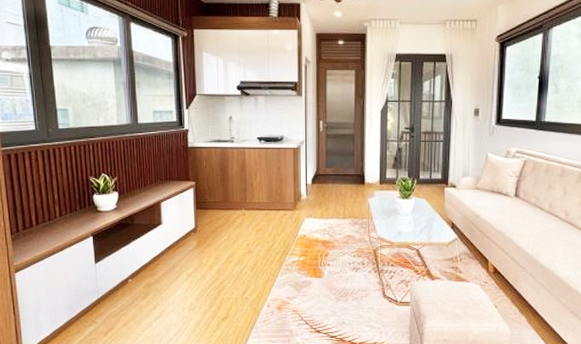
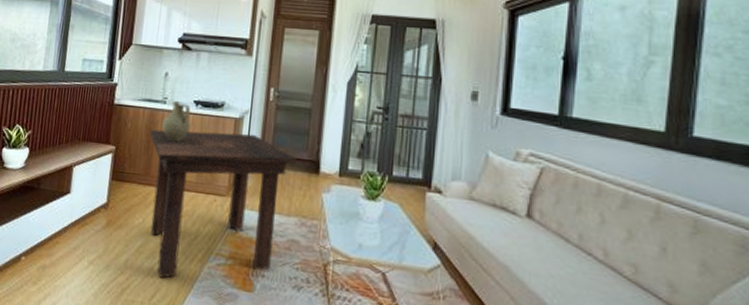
dining table: none [223,159,347,278] -> present [149,129,298,278]
ceramic jug: none [233,140,258,172] -> present [162,101,191,142]

